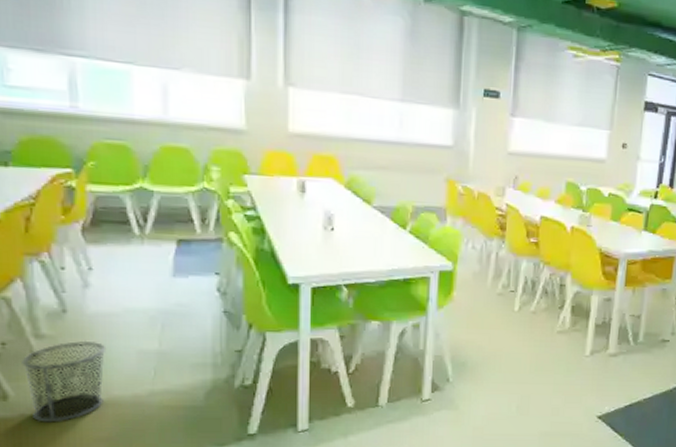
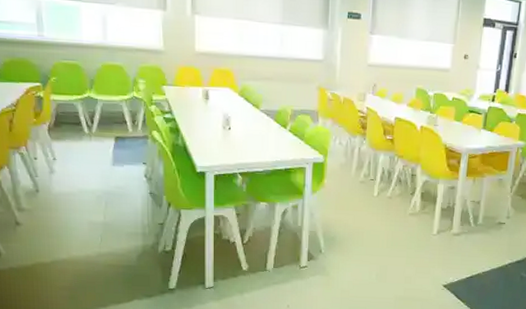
waste bin: present [22,340,107,423] -> none [9,213,67,275]

